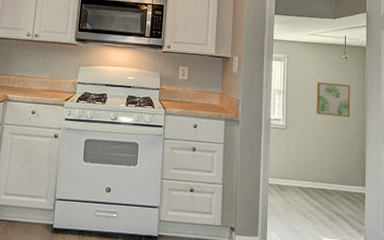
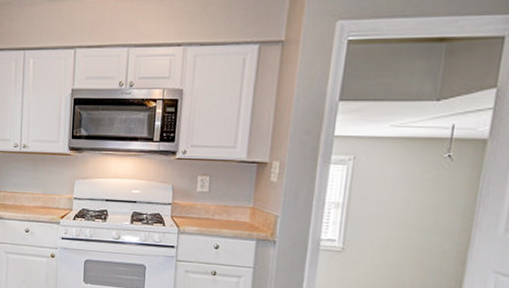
wall art: present [316,82,350,117] -> none [390,191,452,238]

